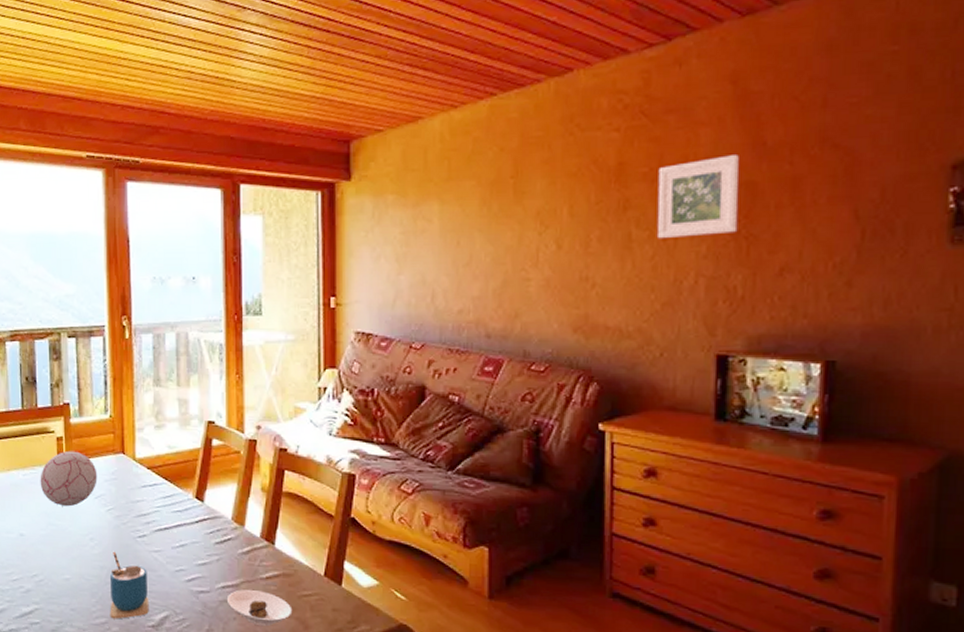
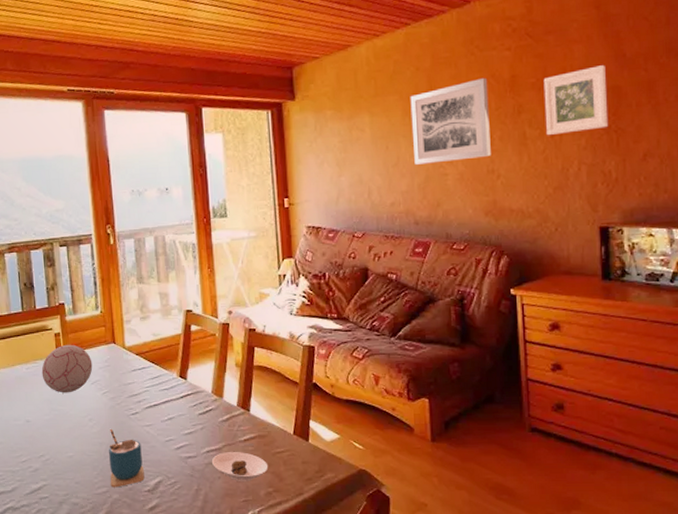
wall art: none [490,163,588,265] -> present [410,77,491,165]

